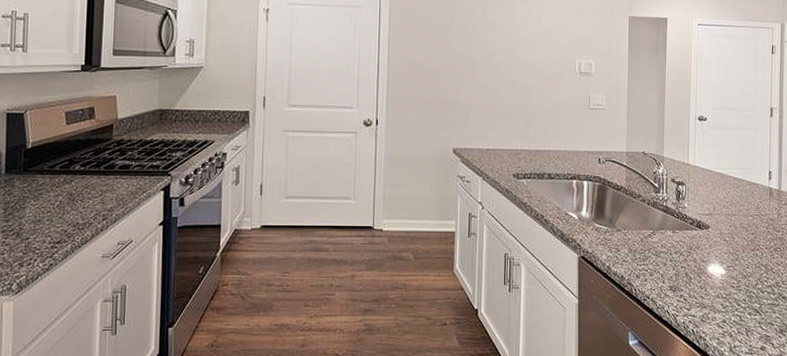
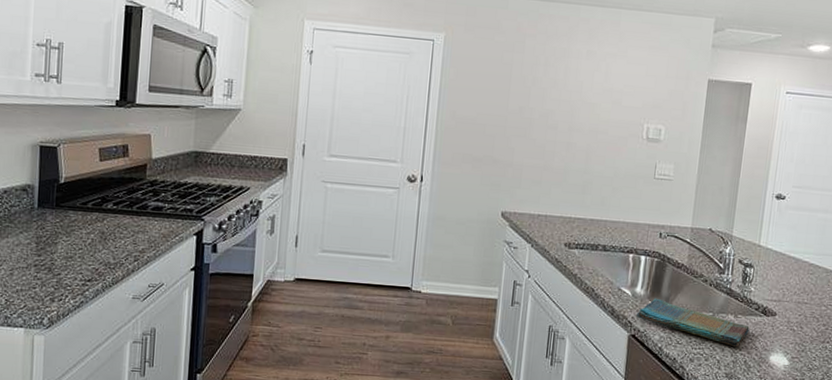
dish towel: none [584,220,687,261] -> present [636,298,750,348]

